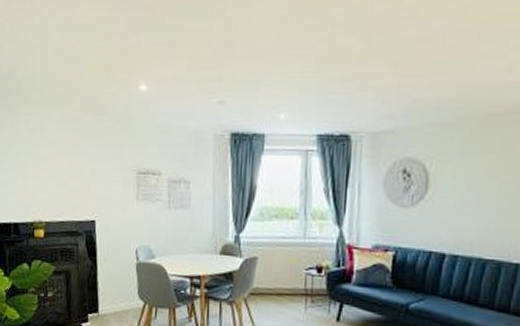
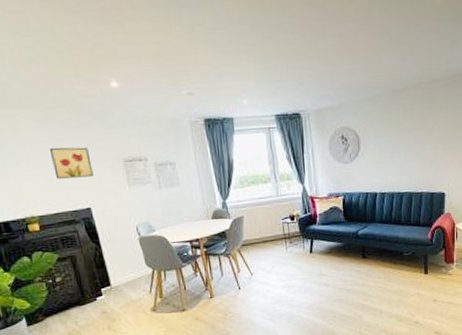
wall art: none [68,150,105,186] -> present [49,147,94,179]

